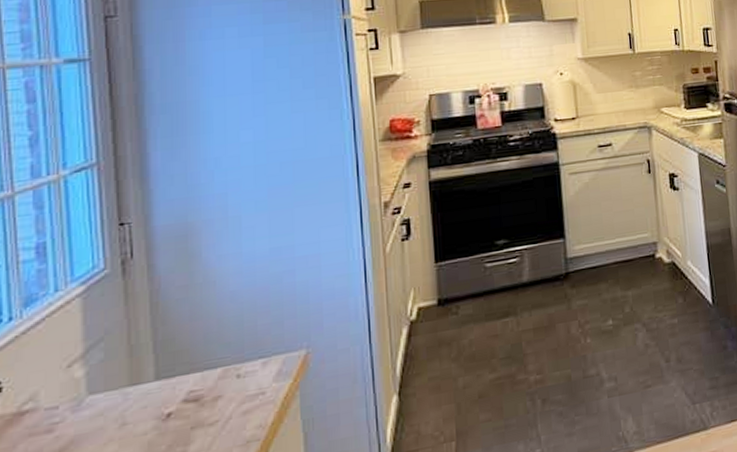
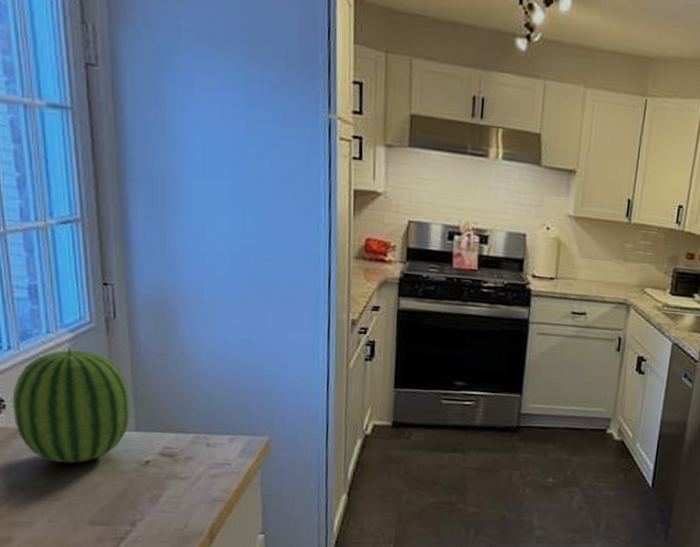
fruit: none [10,301,149,444] -> present [12,347,130,464]

